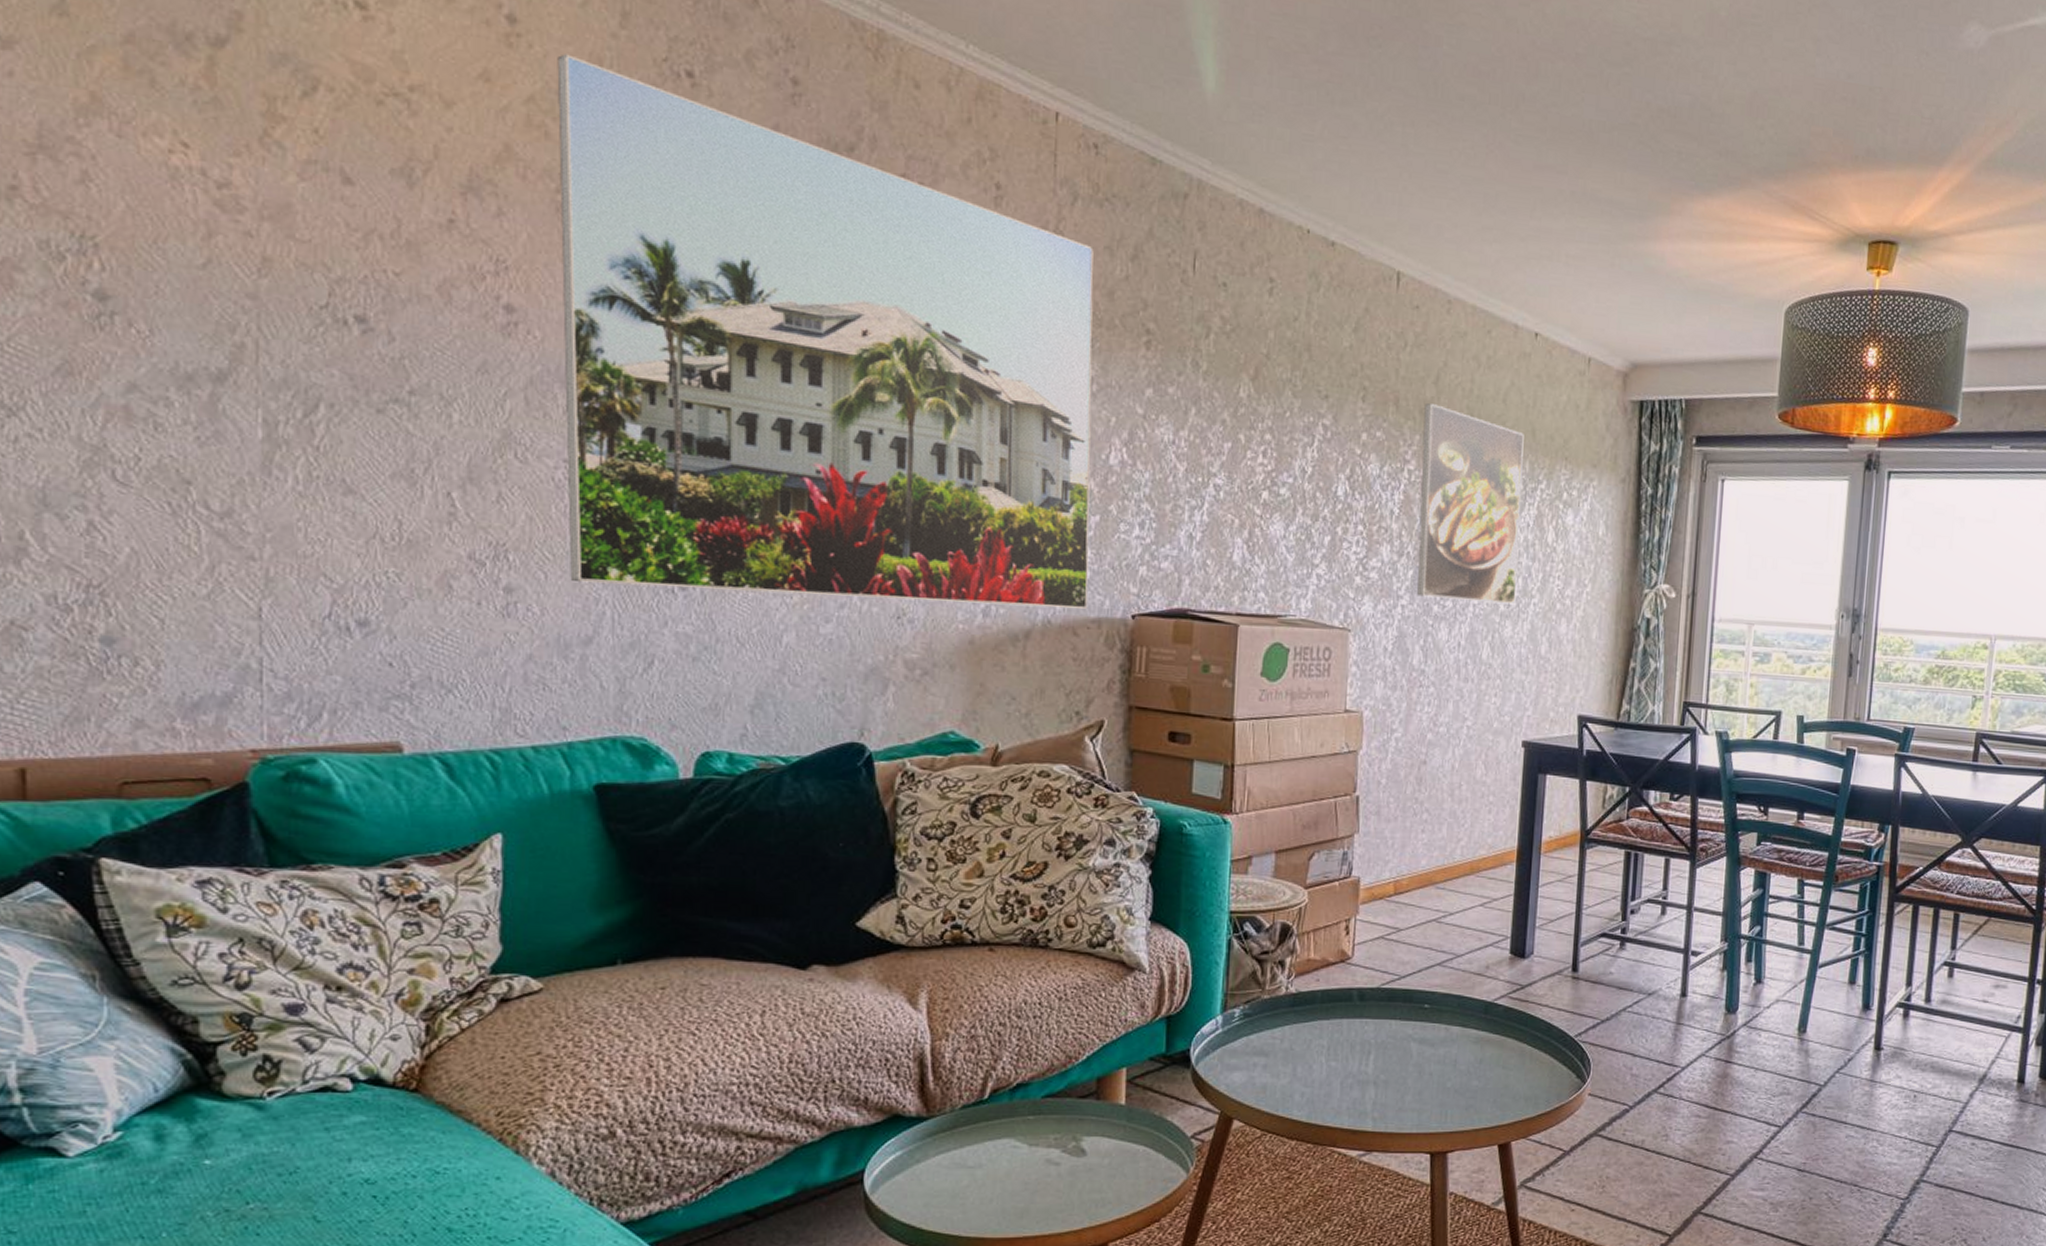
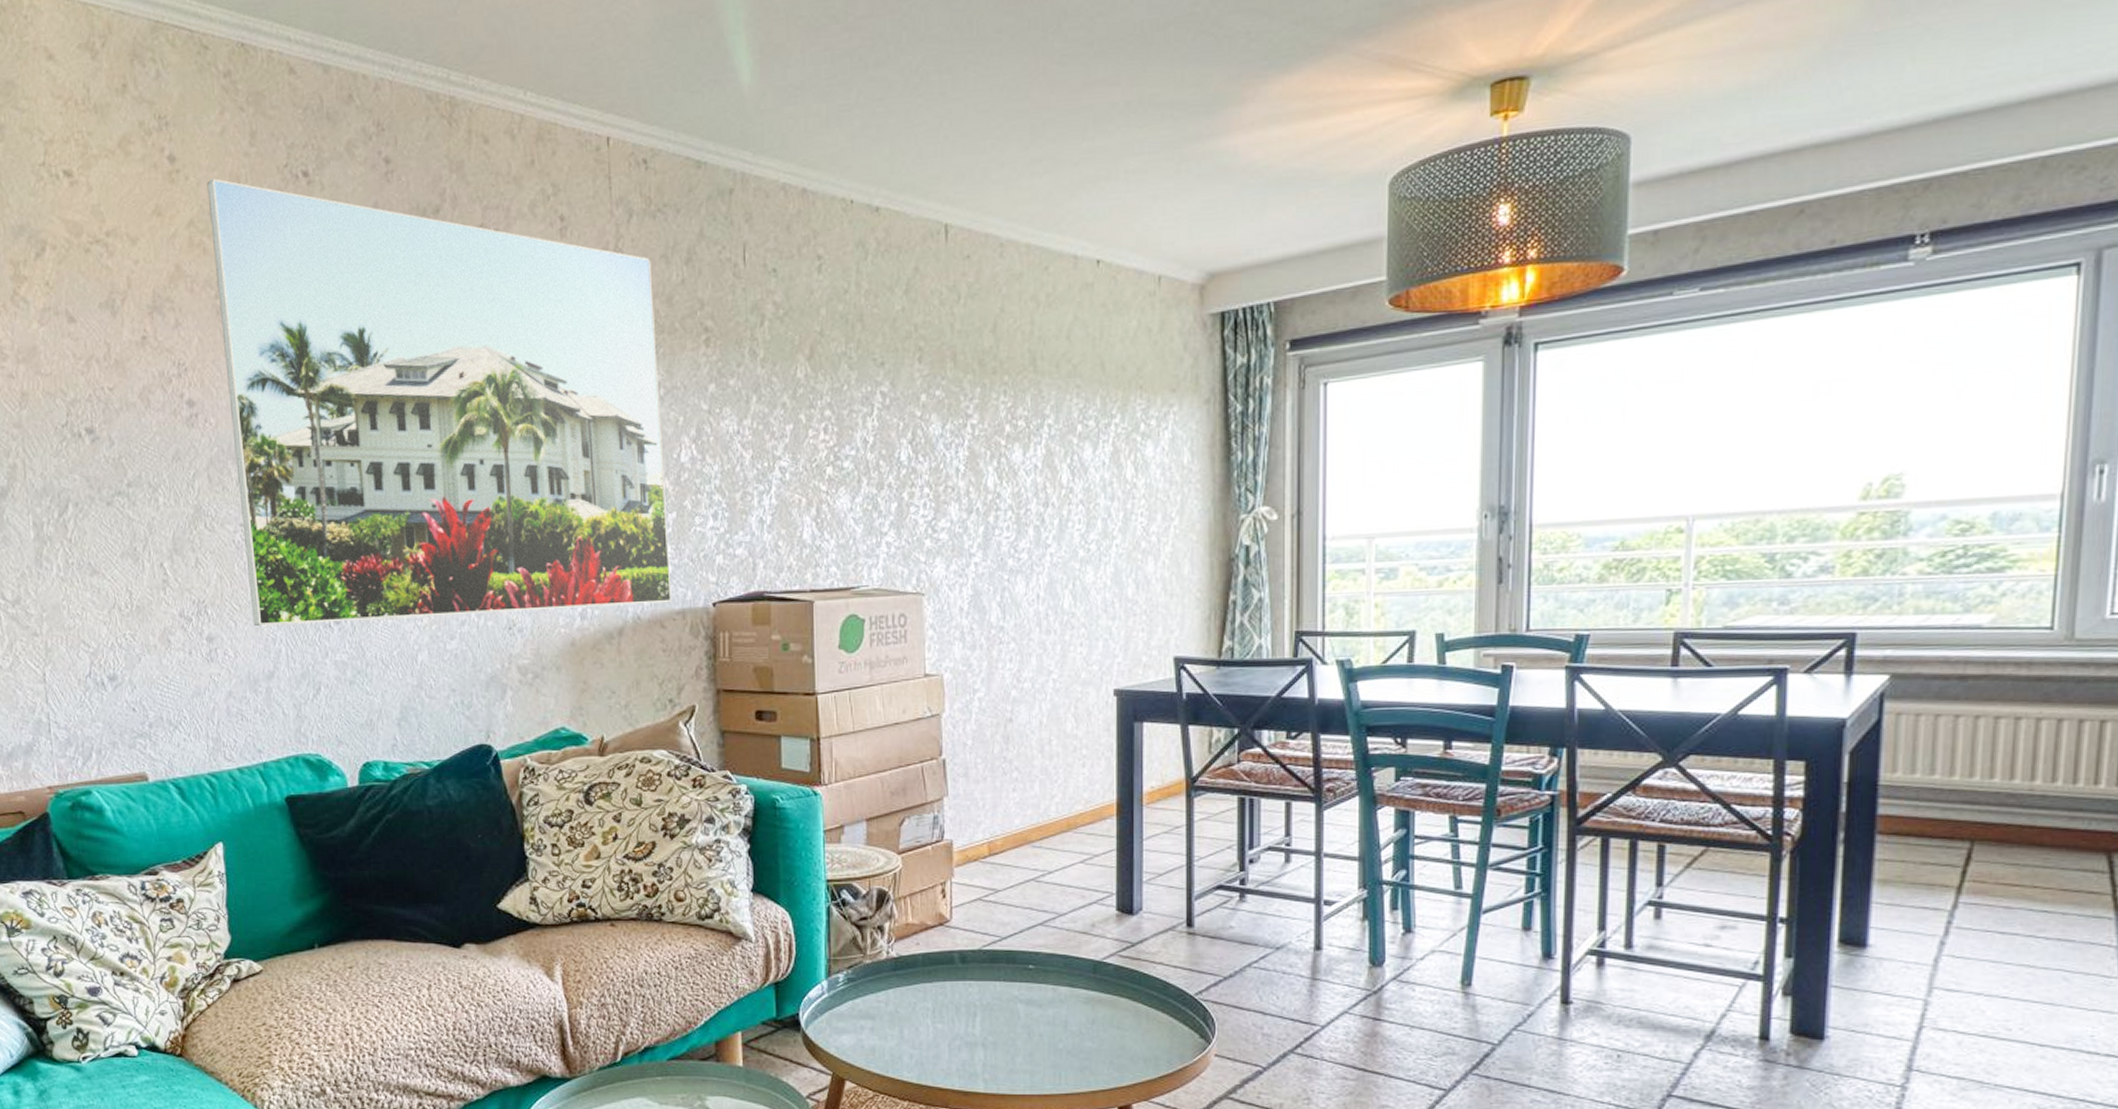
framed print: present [1416,403,1524,605] -> none [983,353,1096,552]

